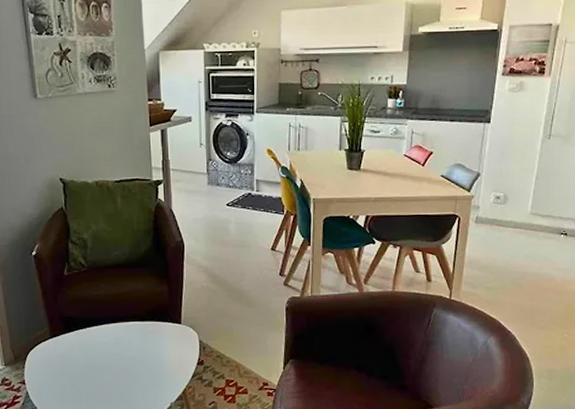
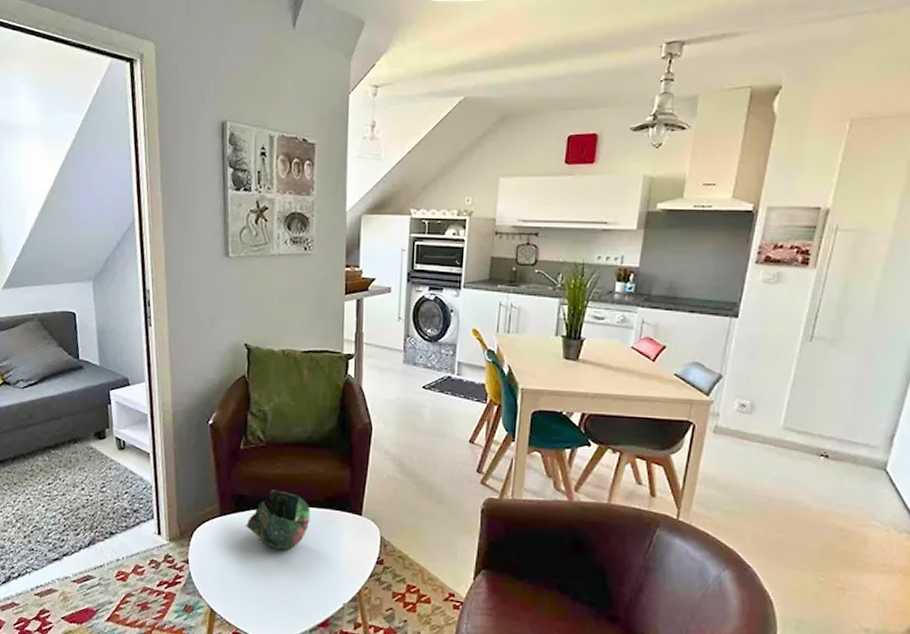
decorative bowl: none [75,309,135,362] -> present [245,490,311,550]

